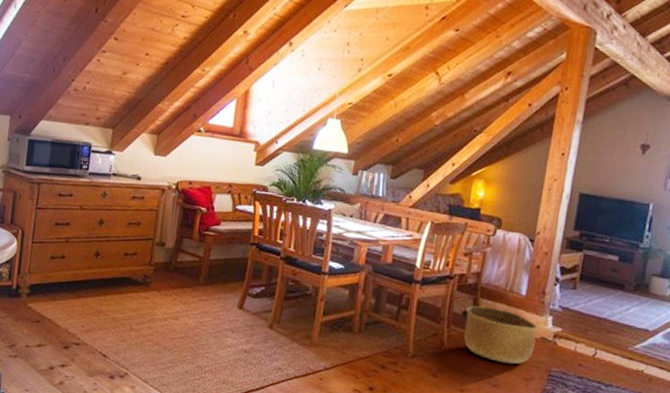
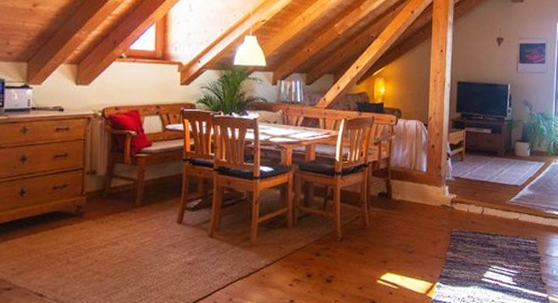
basket: present [463,305,538,364] -> none [381,186,439,232]

